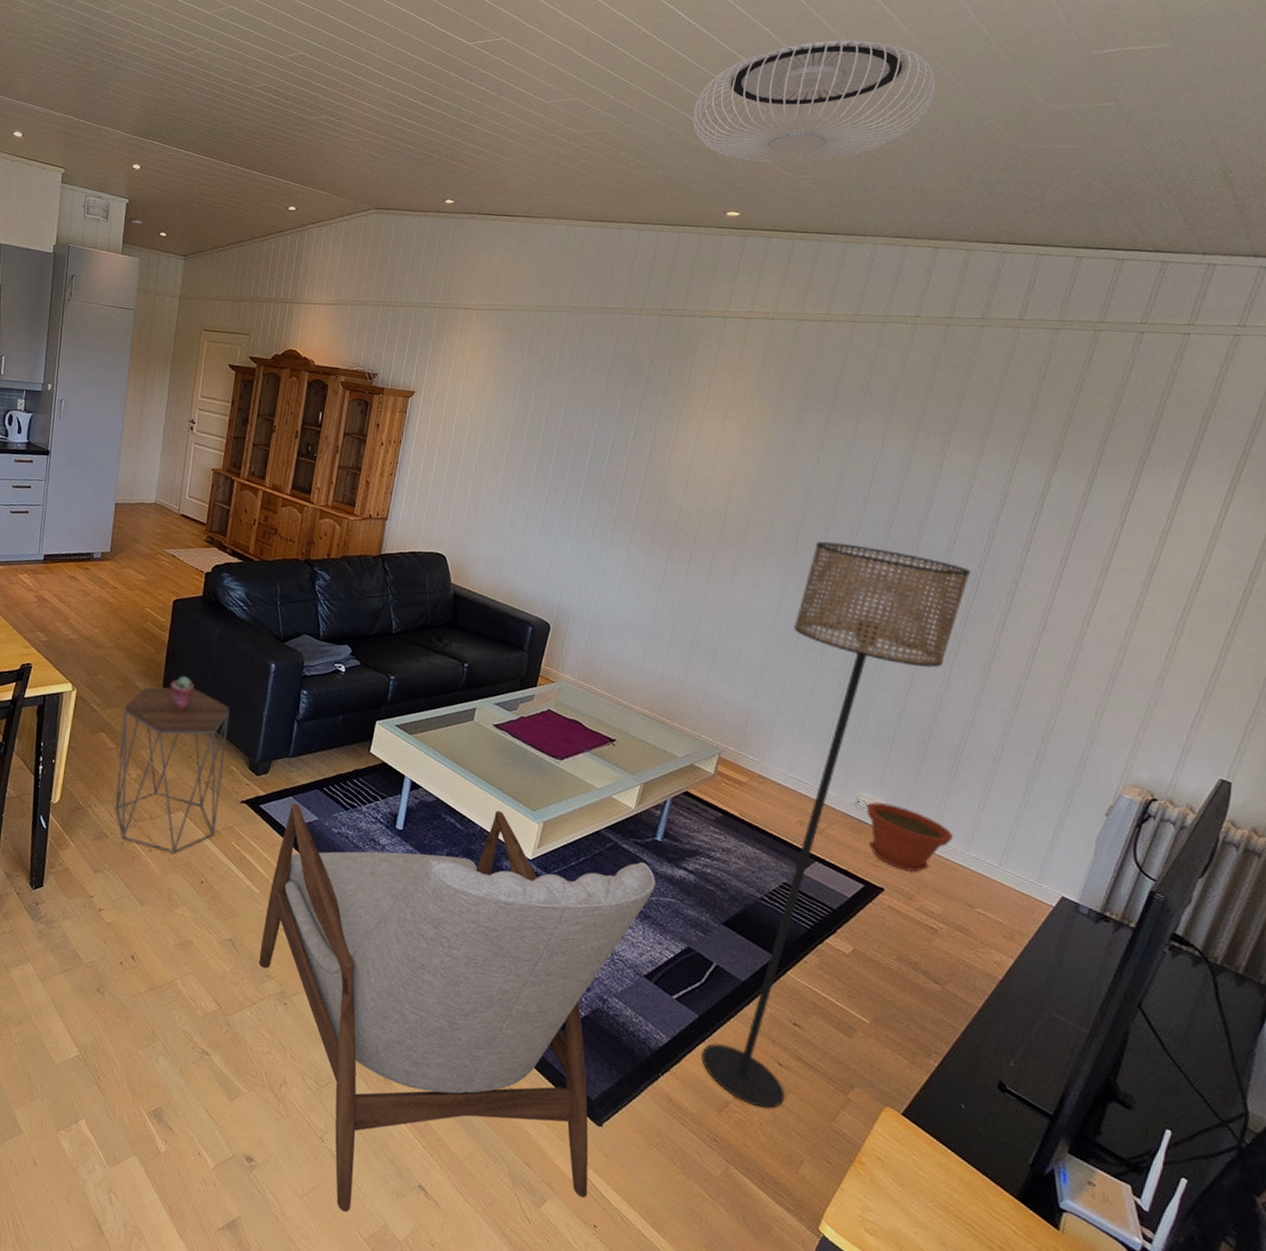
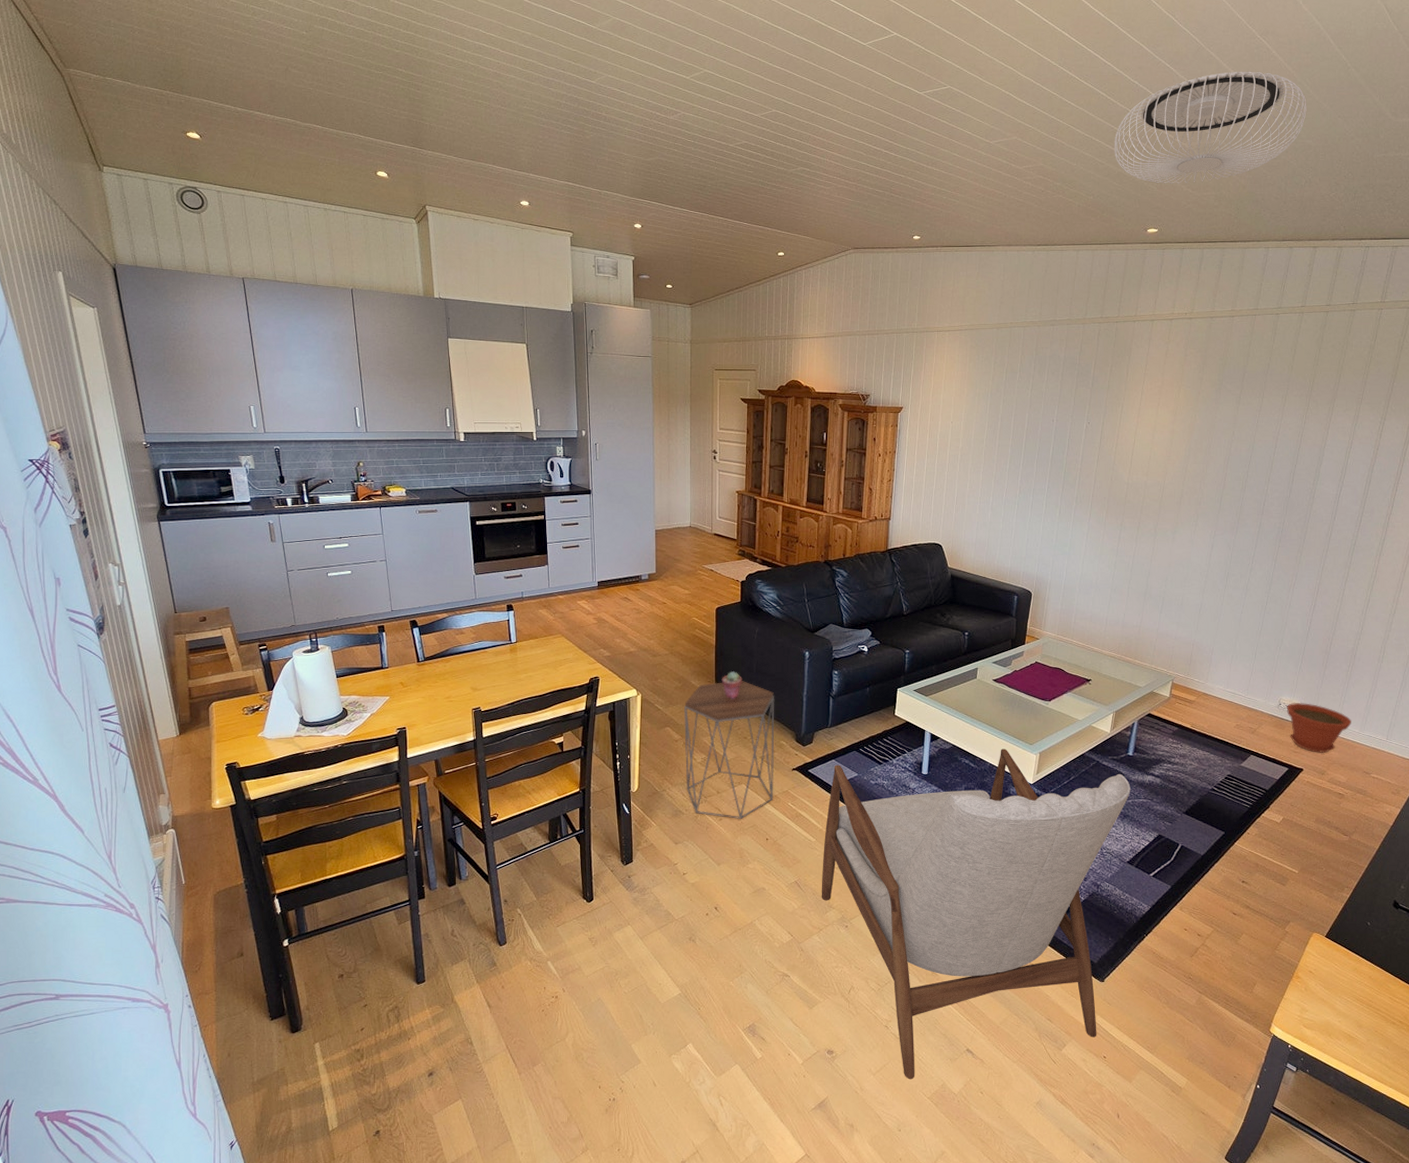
floor lamp: present [702,541,971,1109] -> none [1175,500,1354,948]

